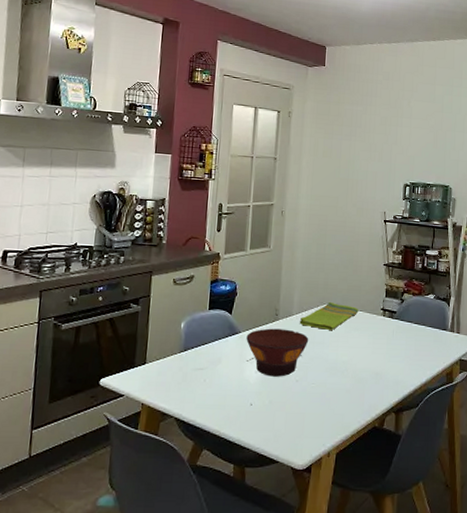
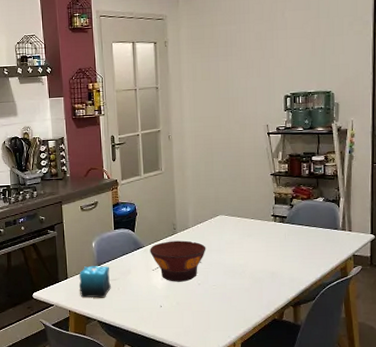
candle: none [158,349,197,390] -> present [79,265,111,298]
dish towel: present [299,301,359,330] -> none [196,213,250,238]

